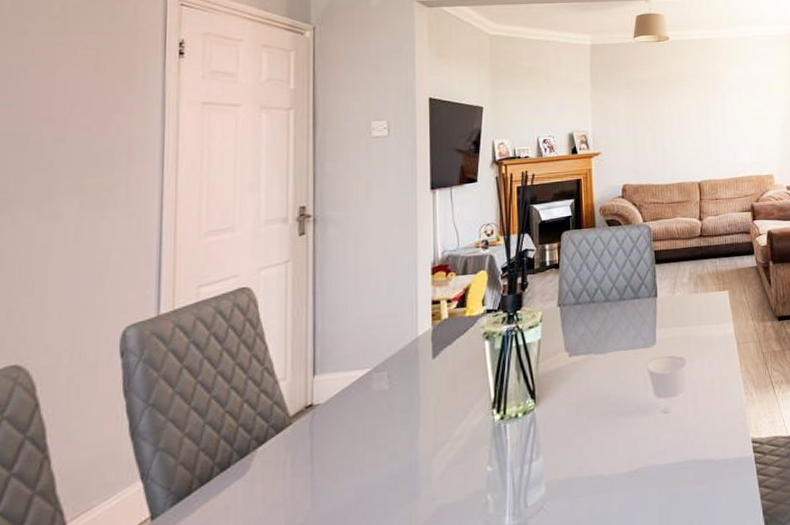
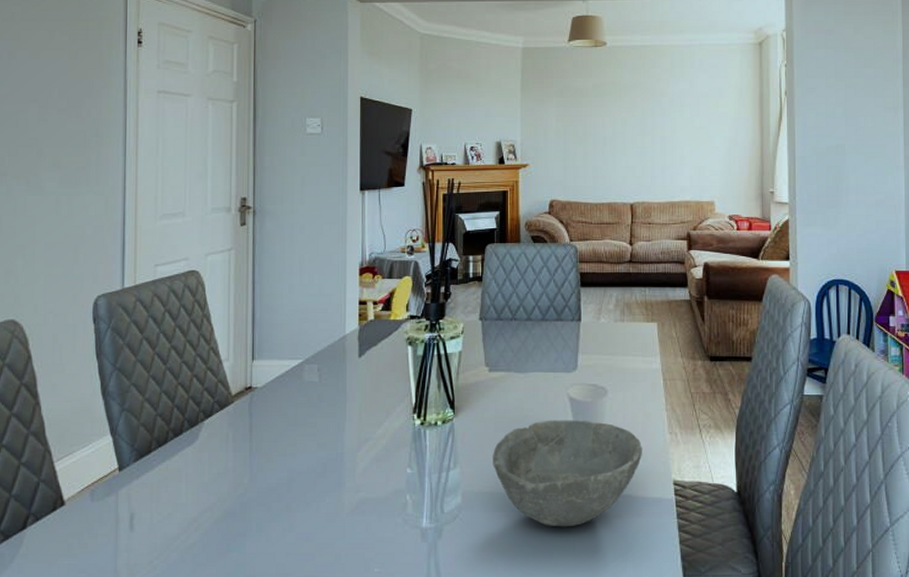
bowl: none [576,392,722,503] -> present [493,420,643,527]

